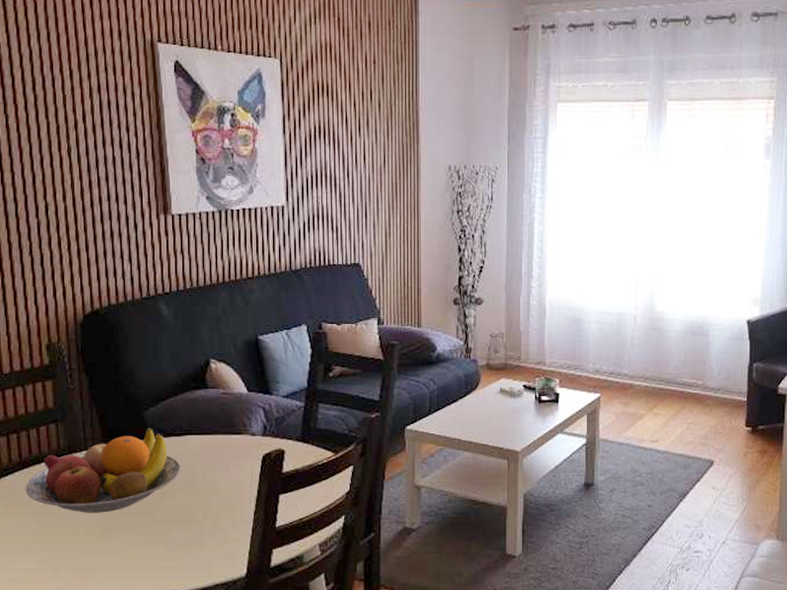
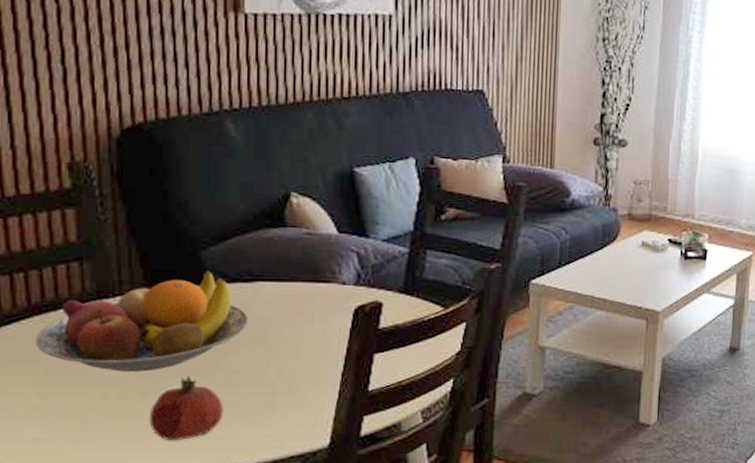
fruit: none [108,516,164,571] -> present [149,376,224,441]

